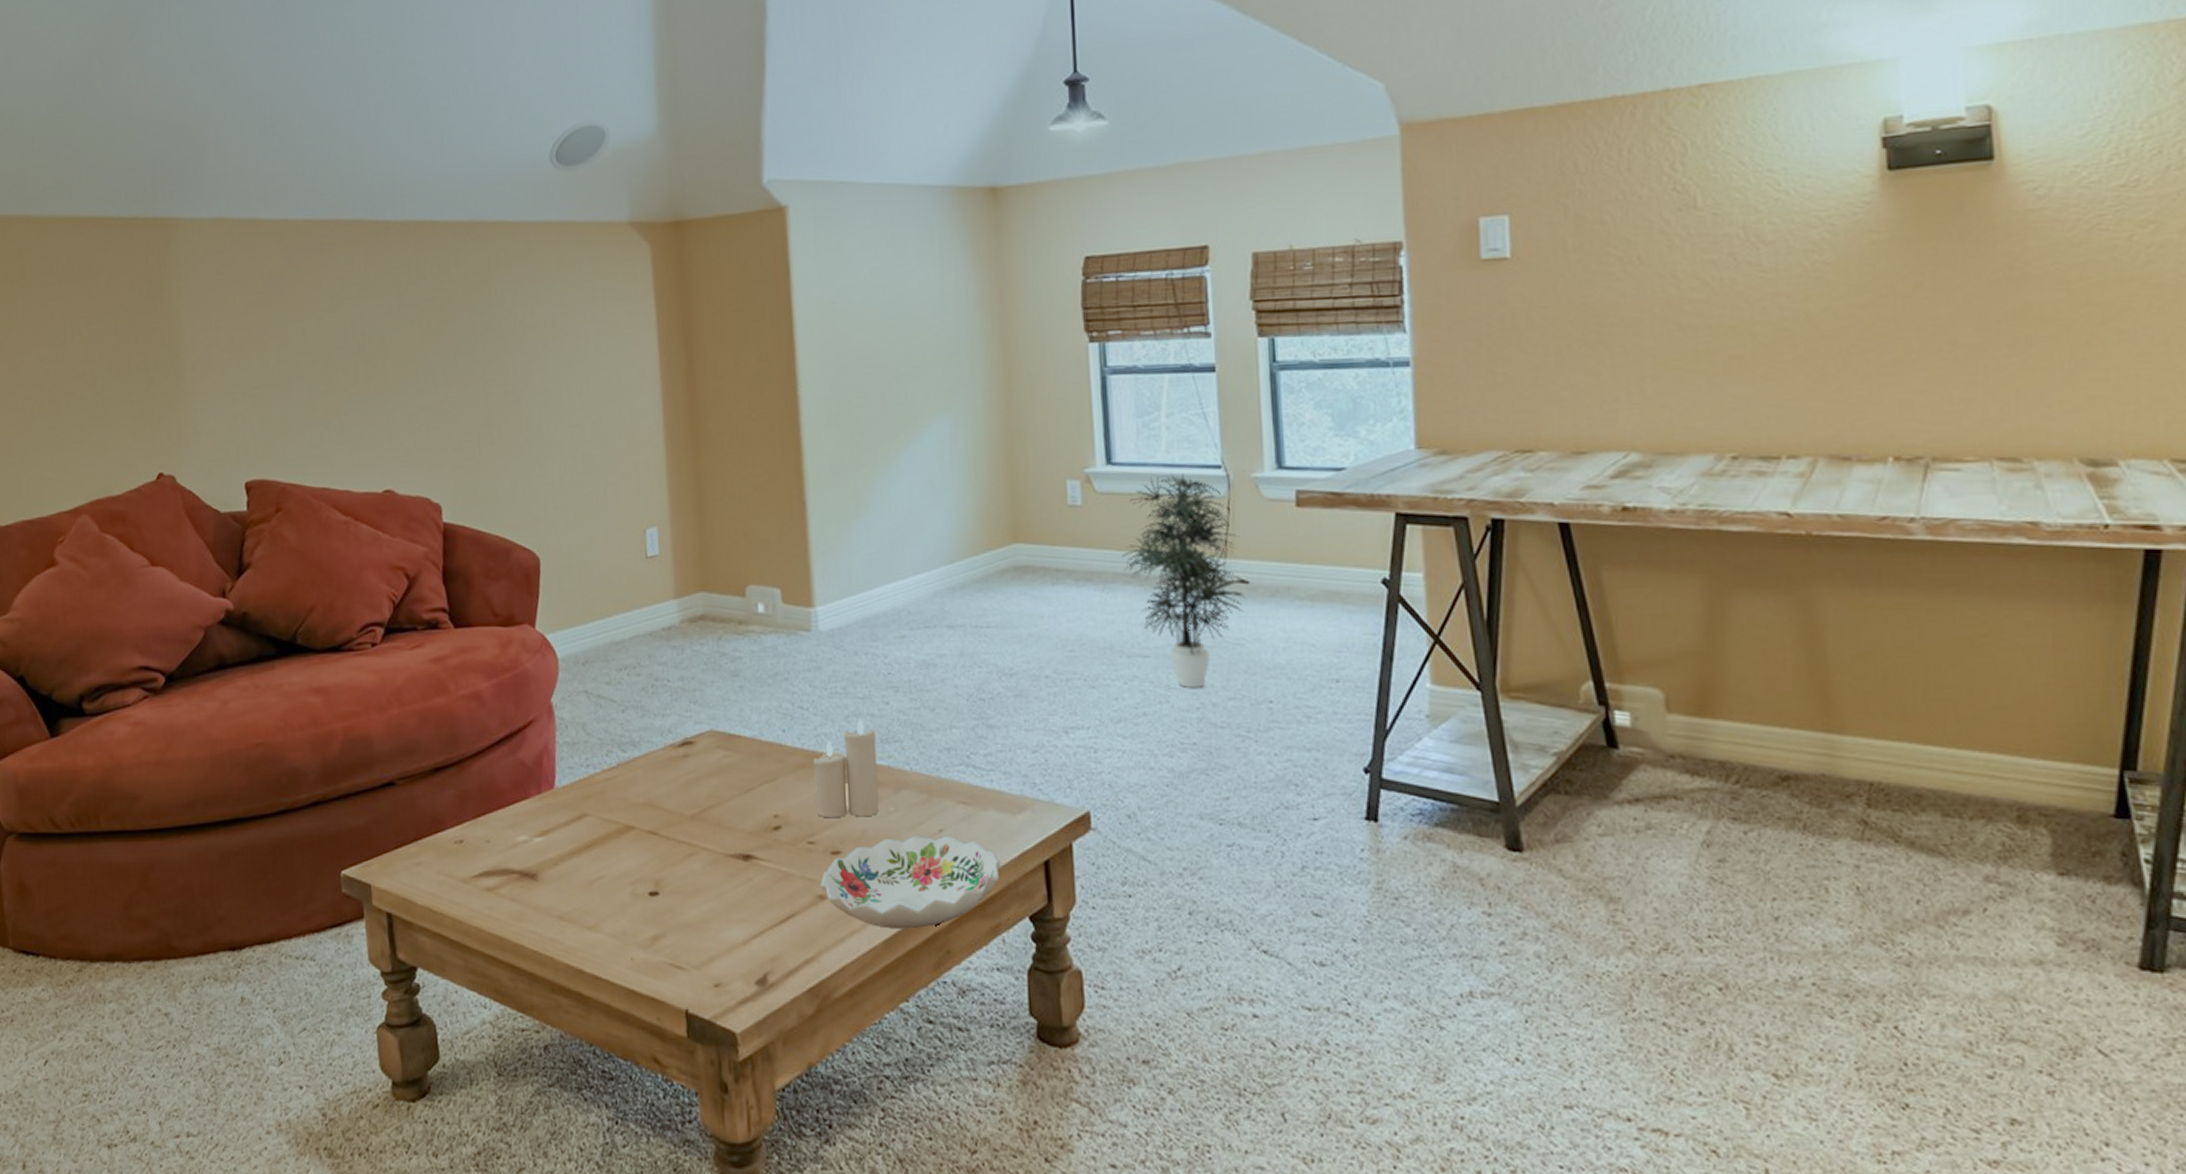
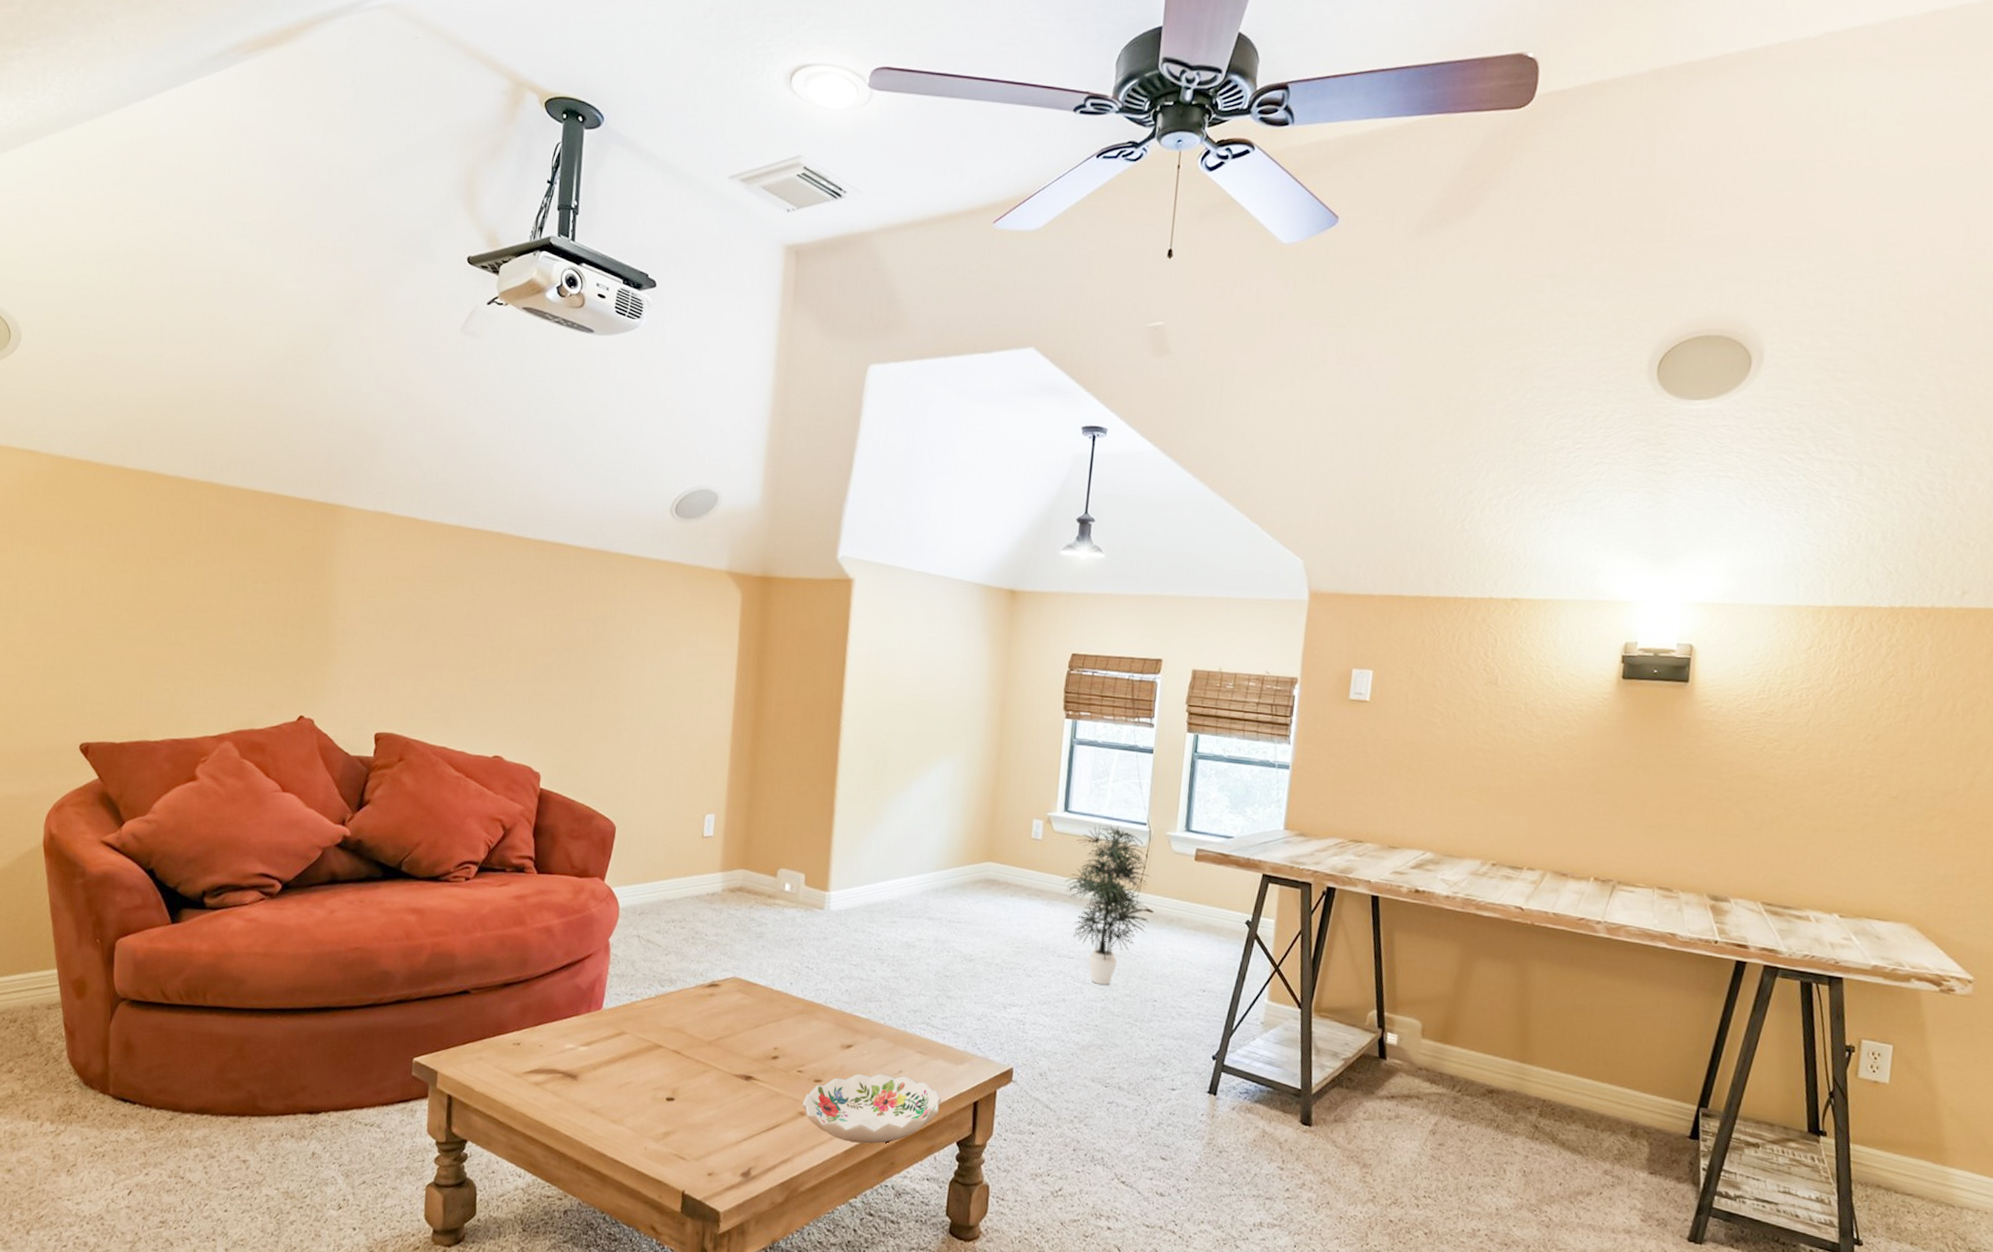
candle: present [813,719,879,818] -> none [808,981,862,1056]

